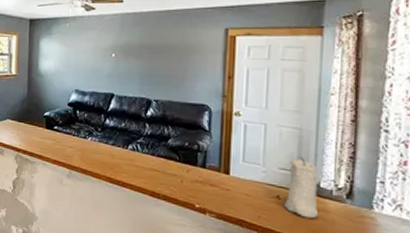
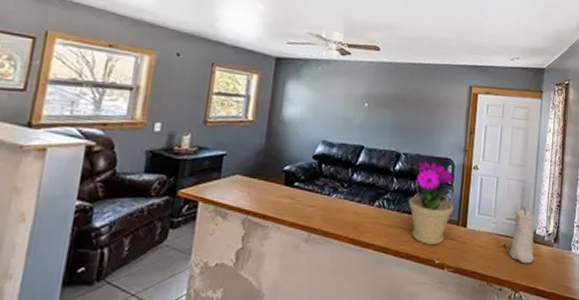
flower pot: none [163,106,214,190] -> present [408,160,455,245]

